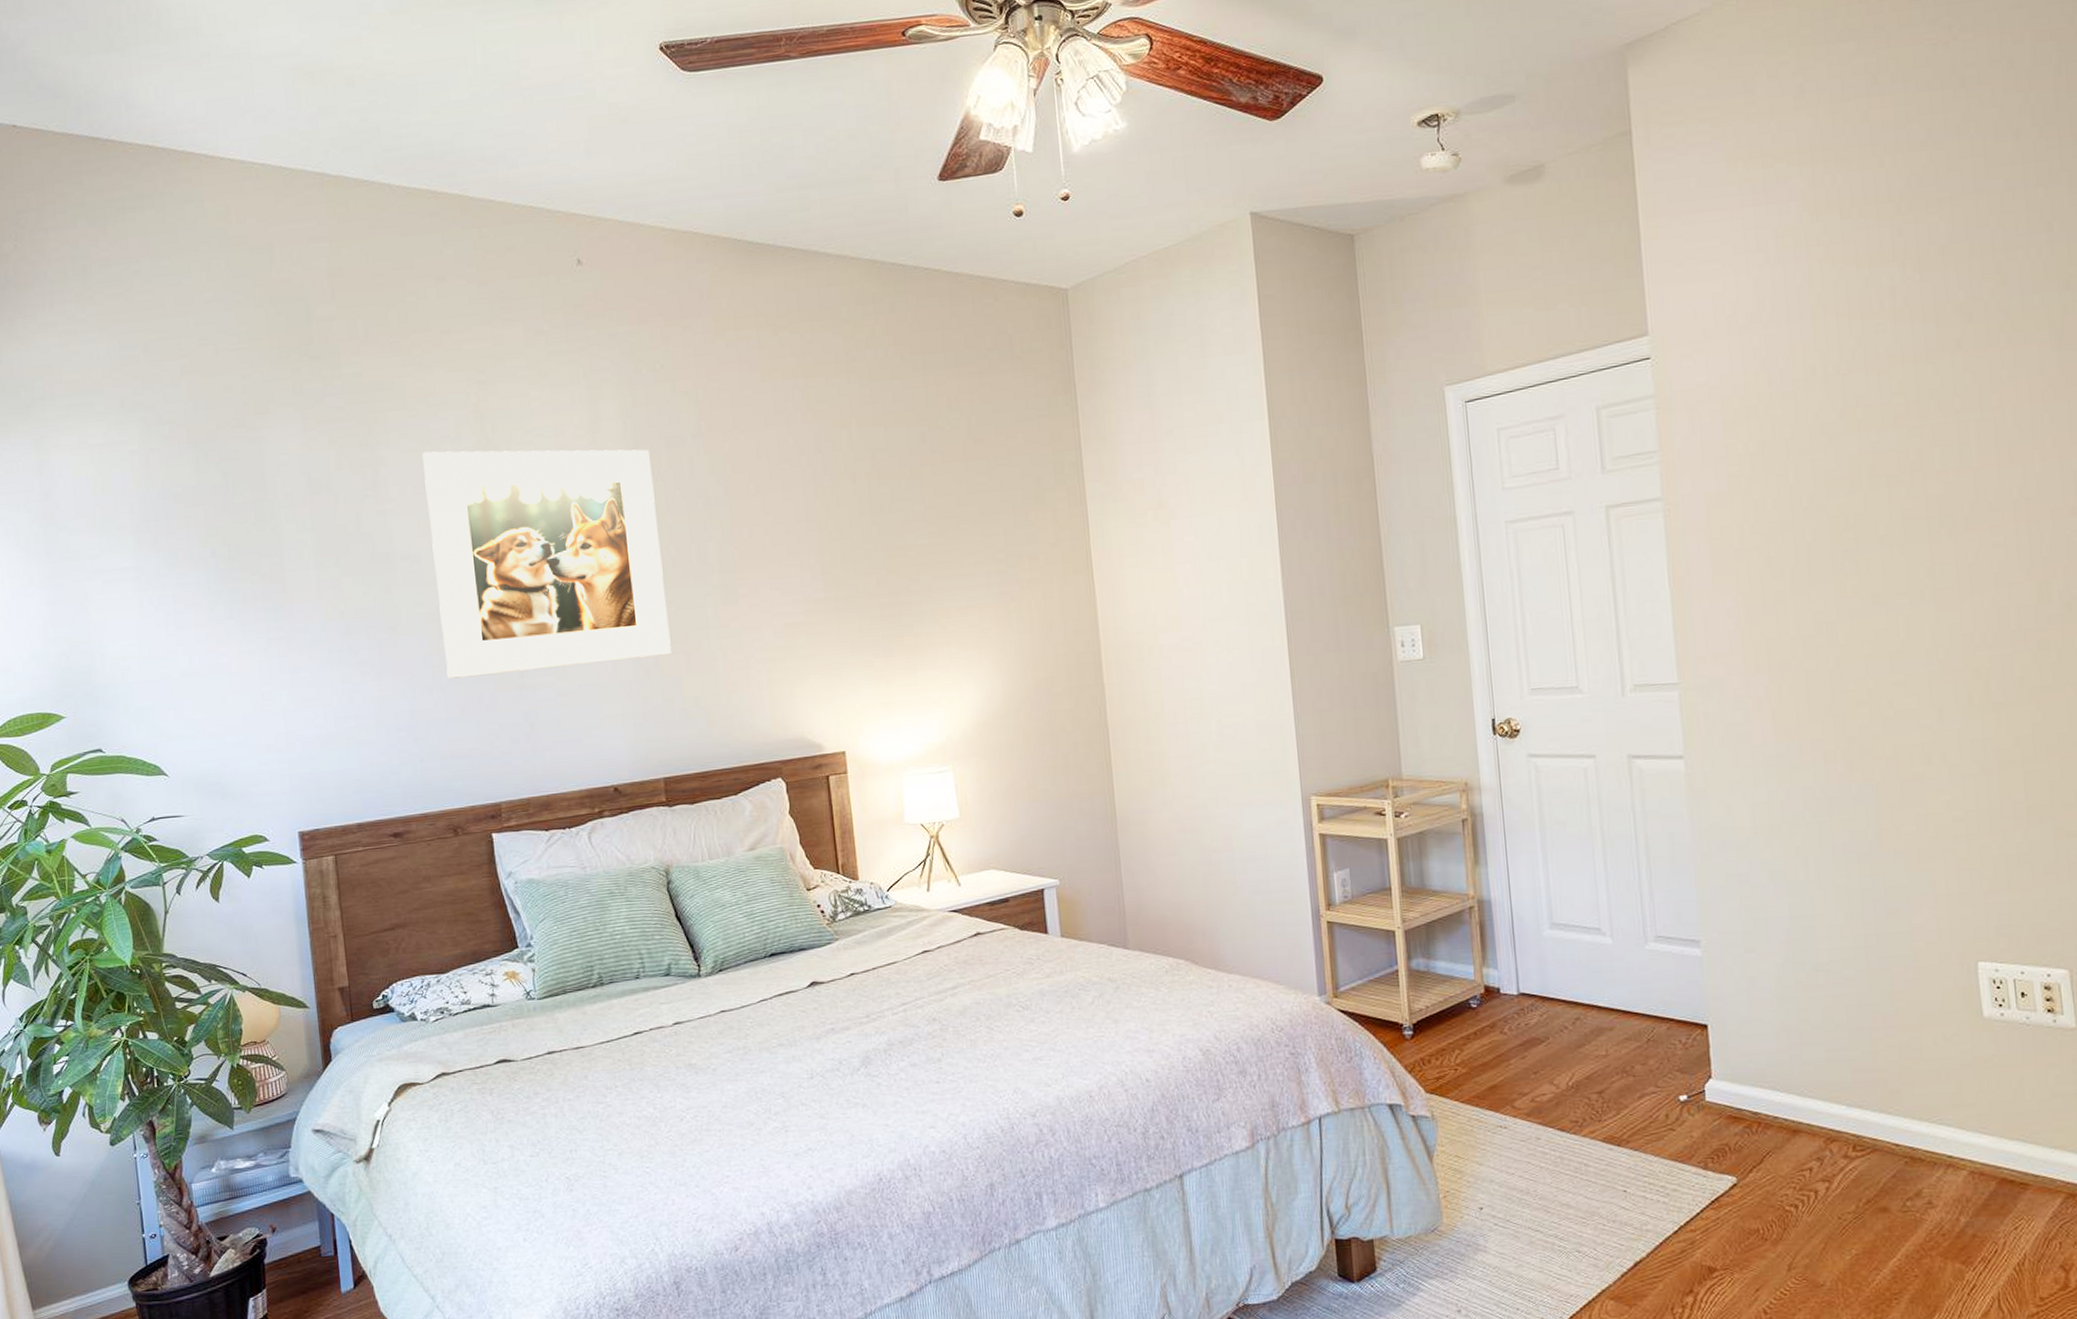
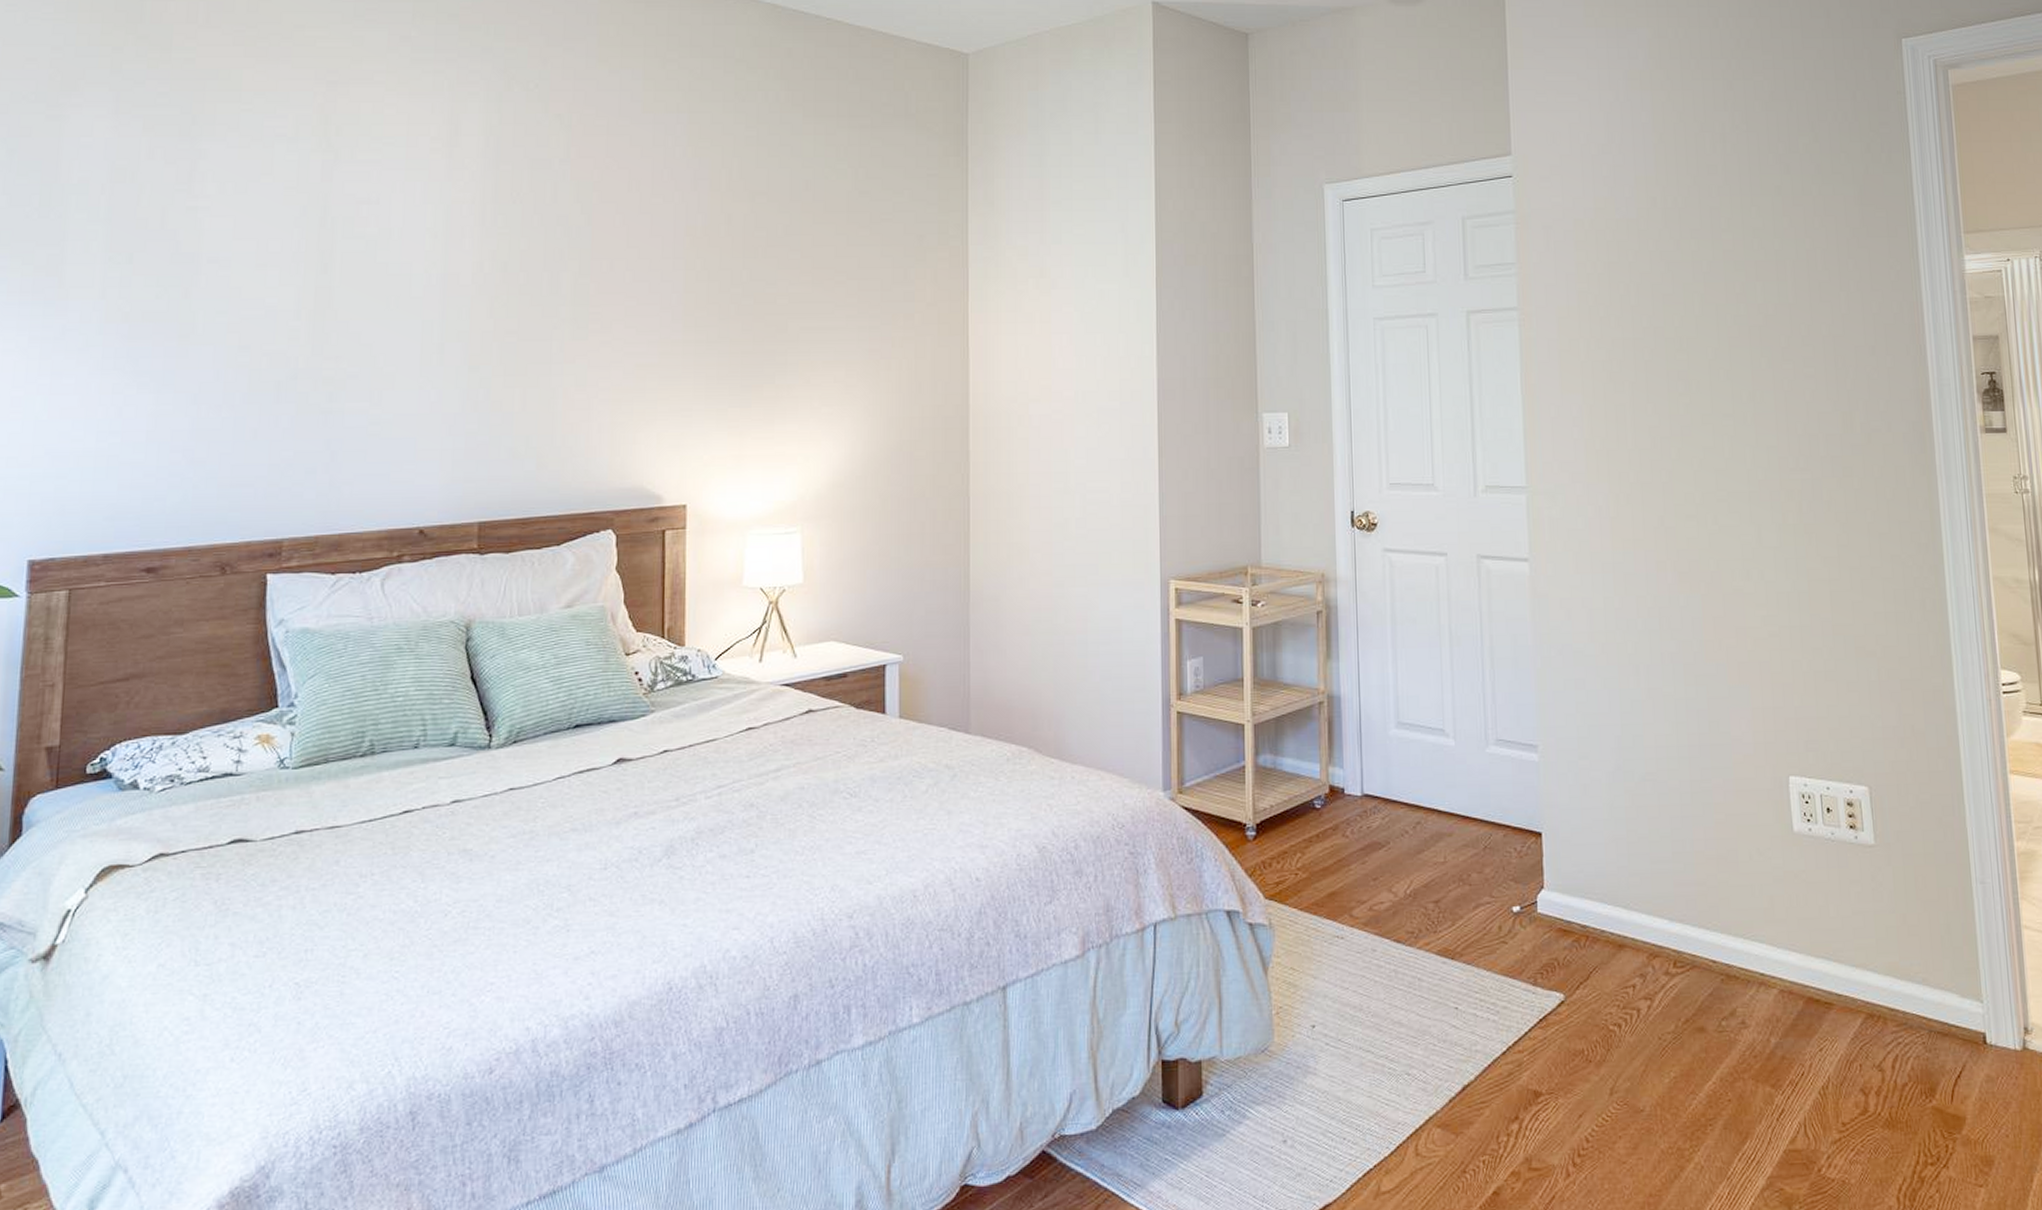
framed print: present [422,449,672,679] -> none [241,150,511,397]

